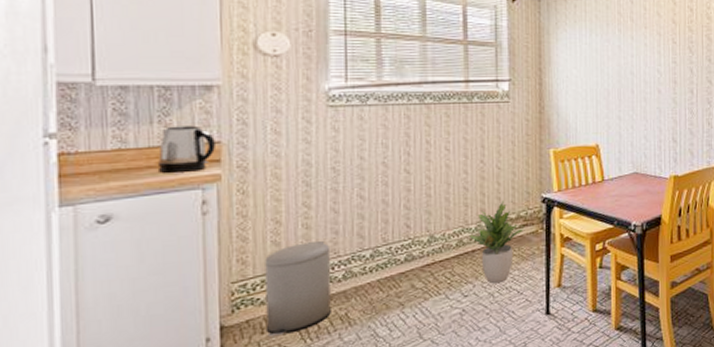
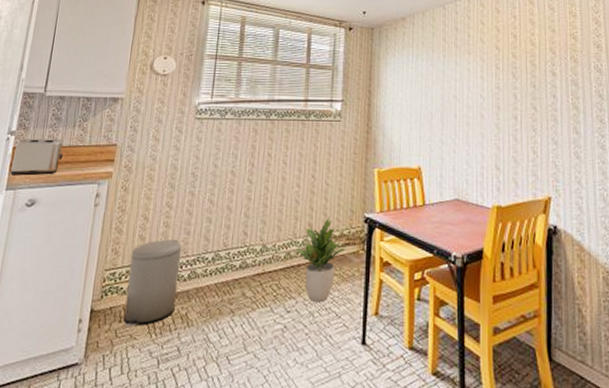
toaster: none [60,139,141,189] -> present [10,138,64,176]
kettle: present [157,125,215,173] -> none [71,130,113,168]

